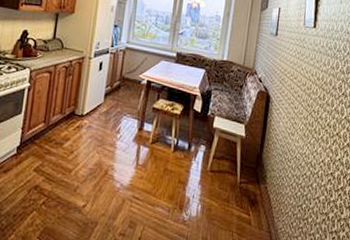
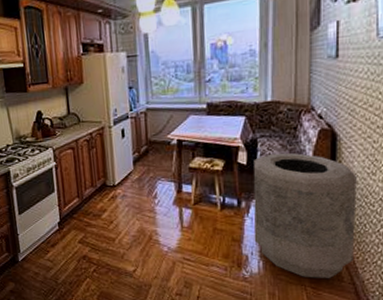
trash can: none [197,105,281,227] -> present [253,153,357,279]

